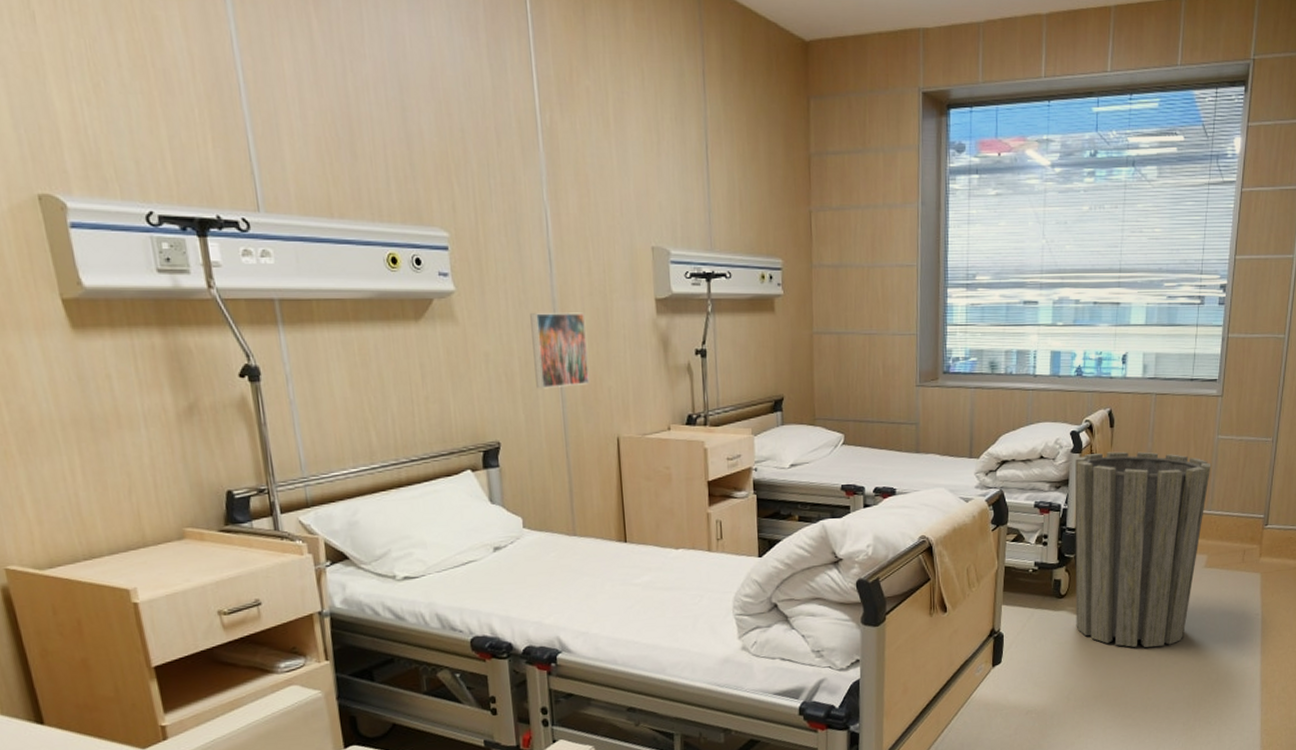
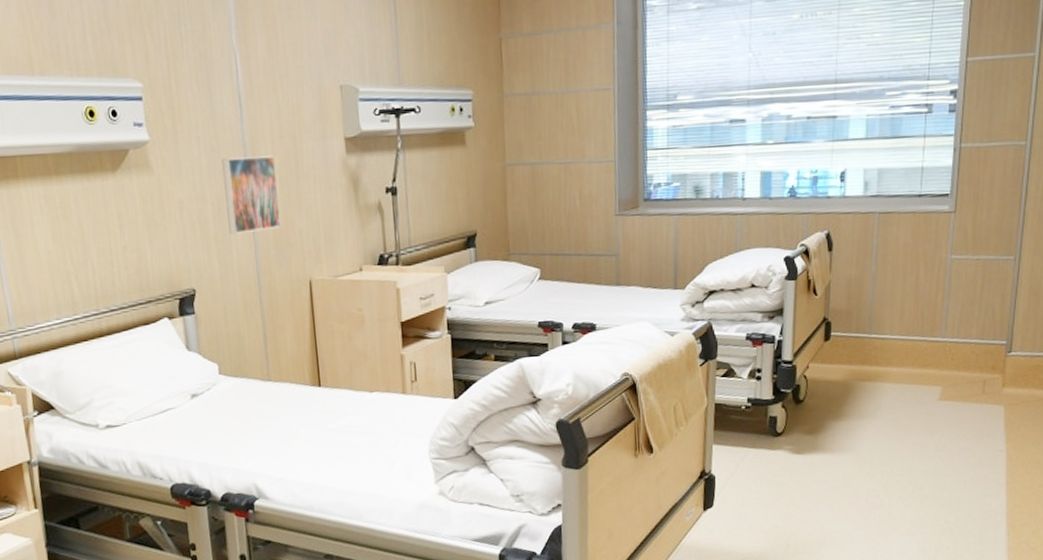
trash can: present [1075,451,1212,647] -> none [790,276,945,488]

